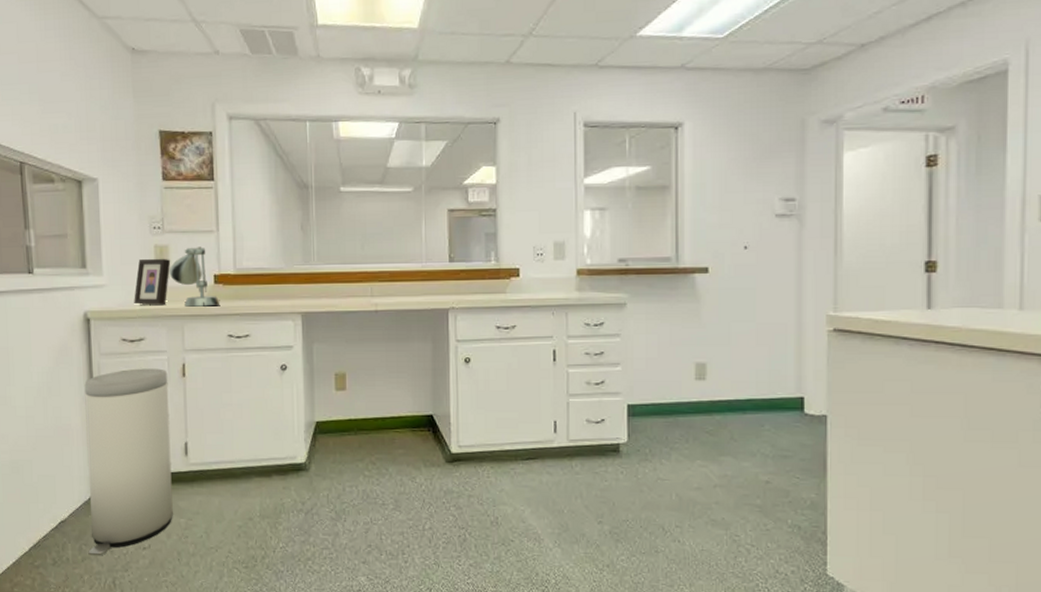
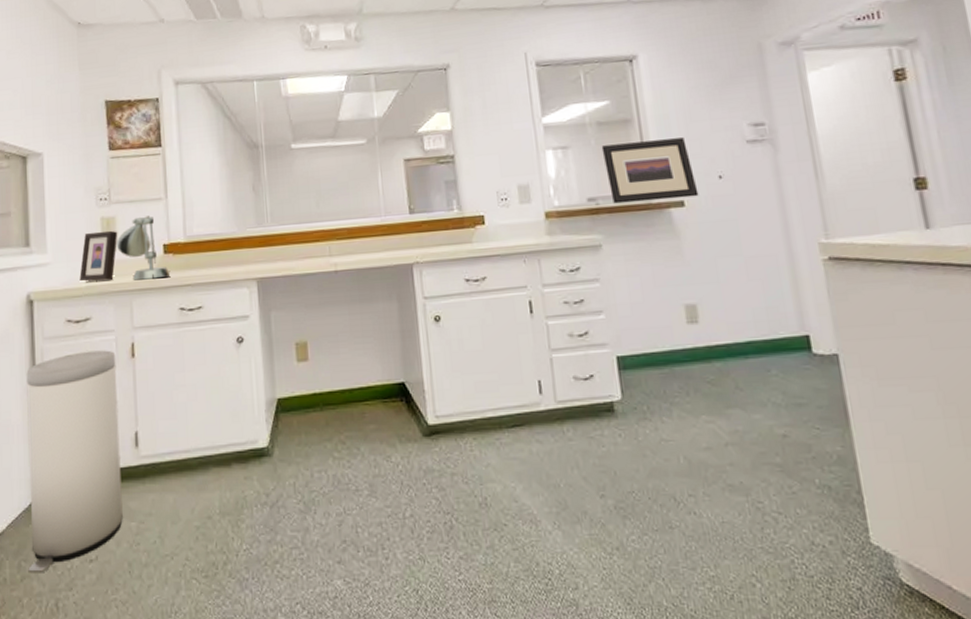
picture frame: none [637,207,723,266] -> present [601,137,699,204]

